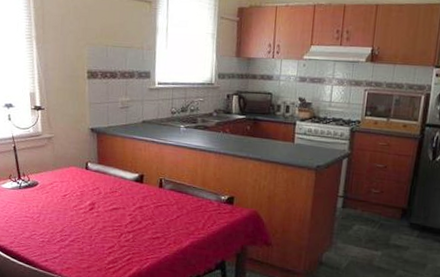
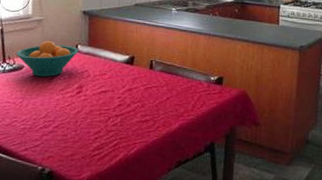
fruit bowl: none [29,158,89,194] -> present [15,41,79,78]

